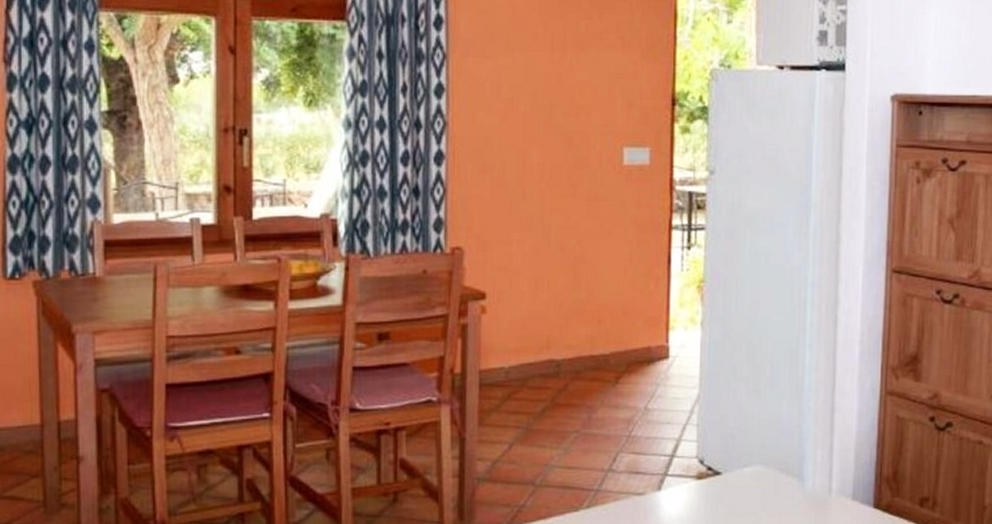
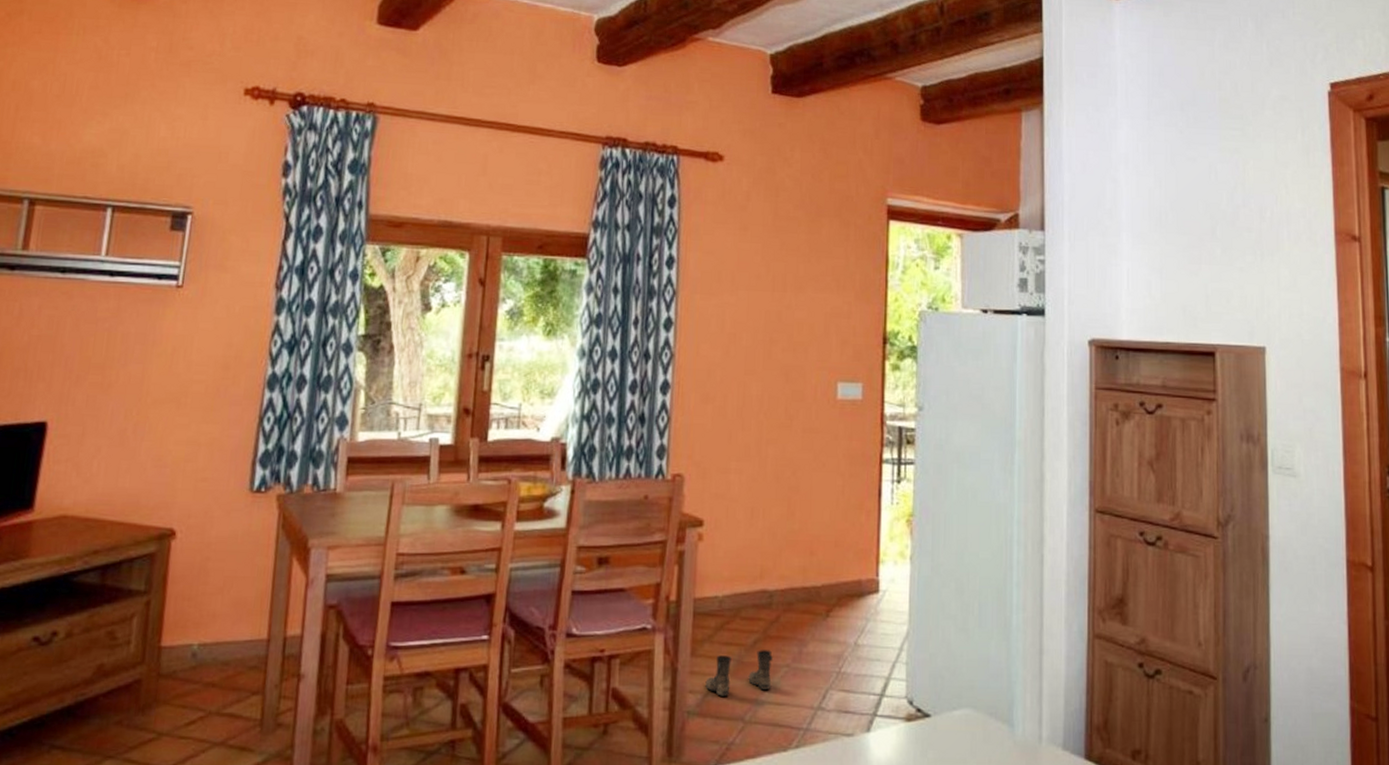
boots: none [494,417,562,463] -> present [705,650,773,697]

